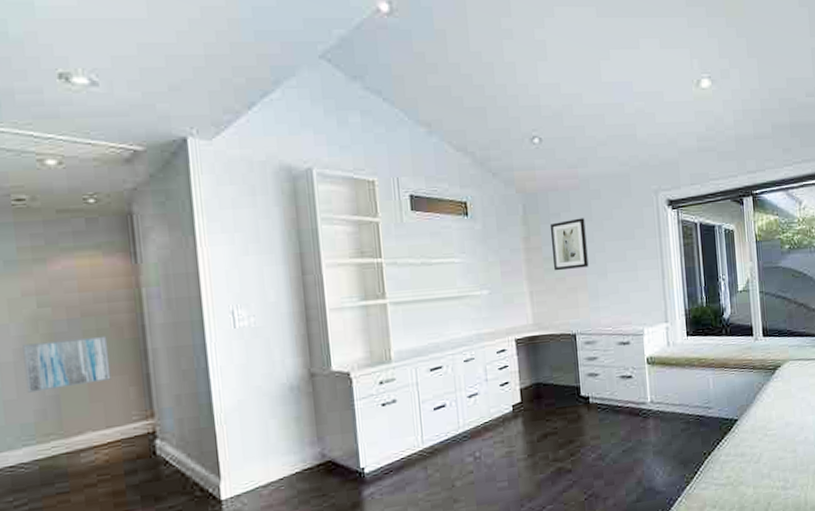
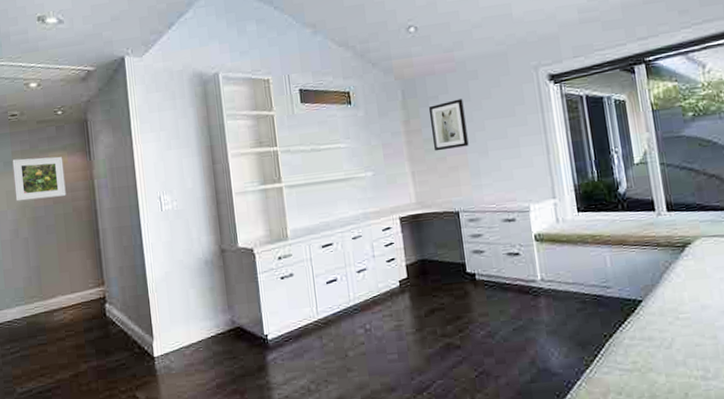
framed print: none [17,256,101,313] -> present [12,156,66,202]
wall art: present [22,335,111,393] -> none [16,218,74,264]

